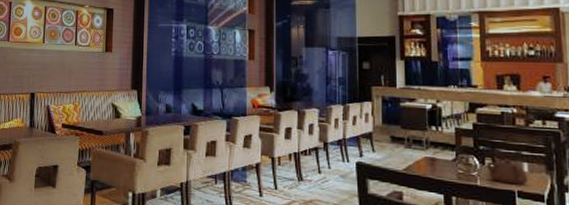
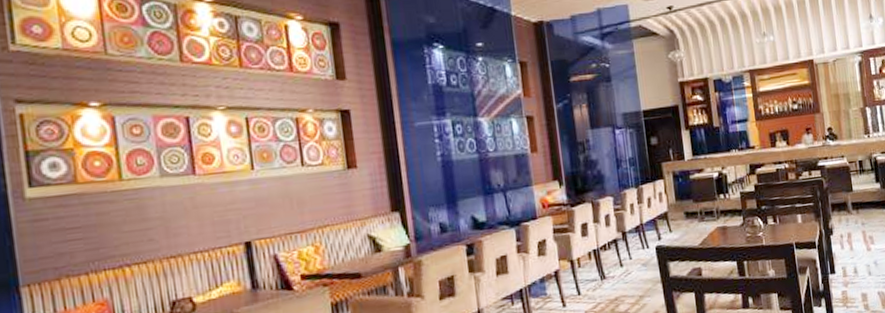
teapot: present [486,157,528,185] -> none [768,214,802,239]

